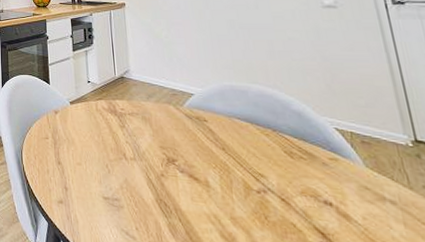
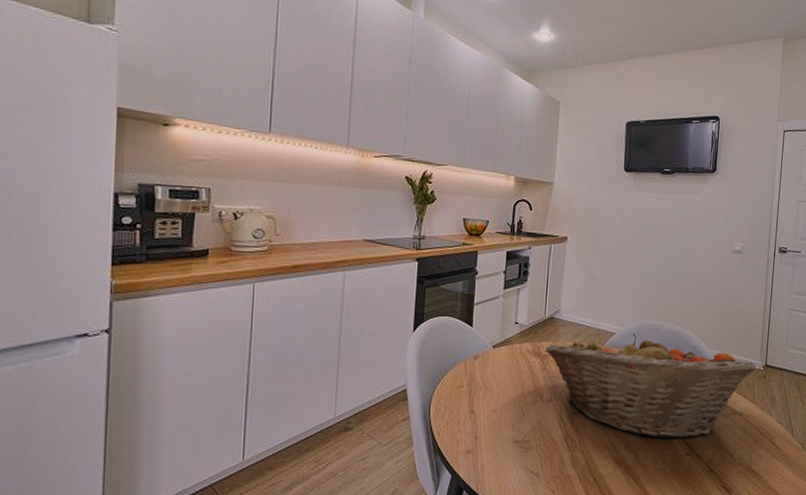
fruit basket: none [121,95,401,224] -> present [546,333,757,440]

